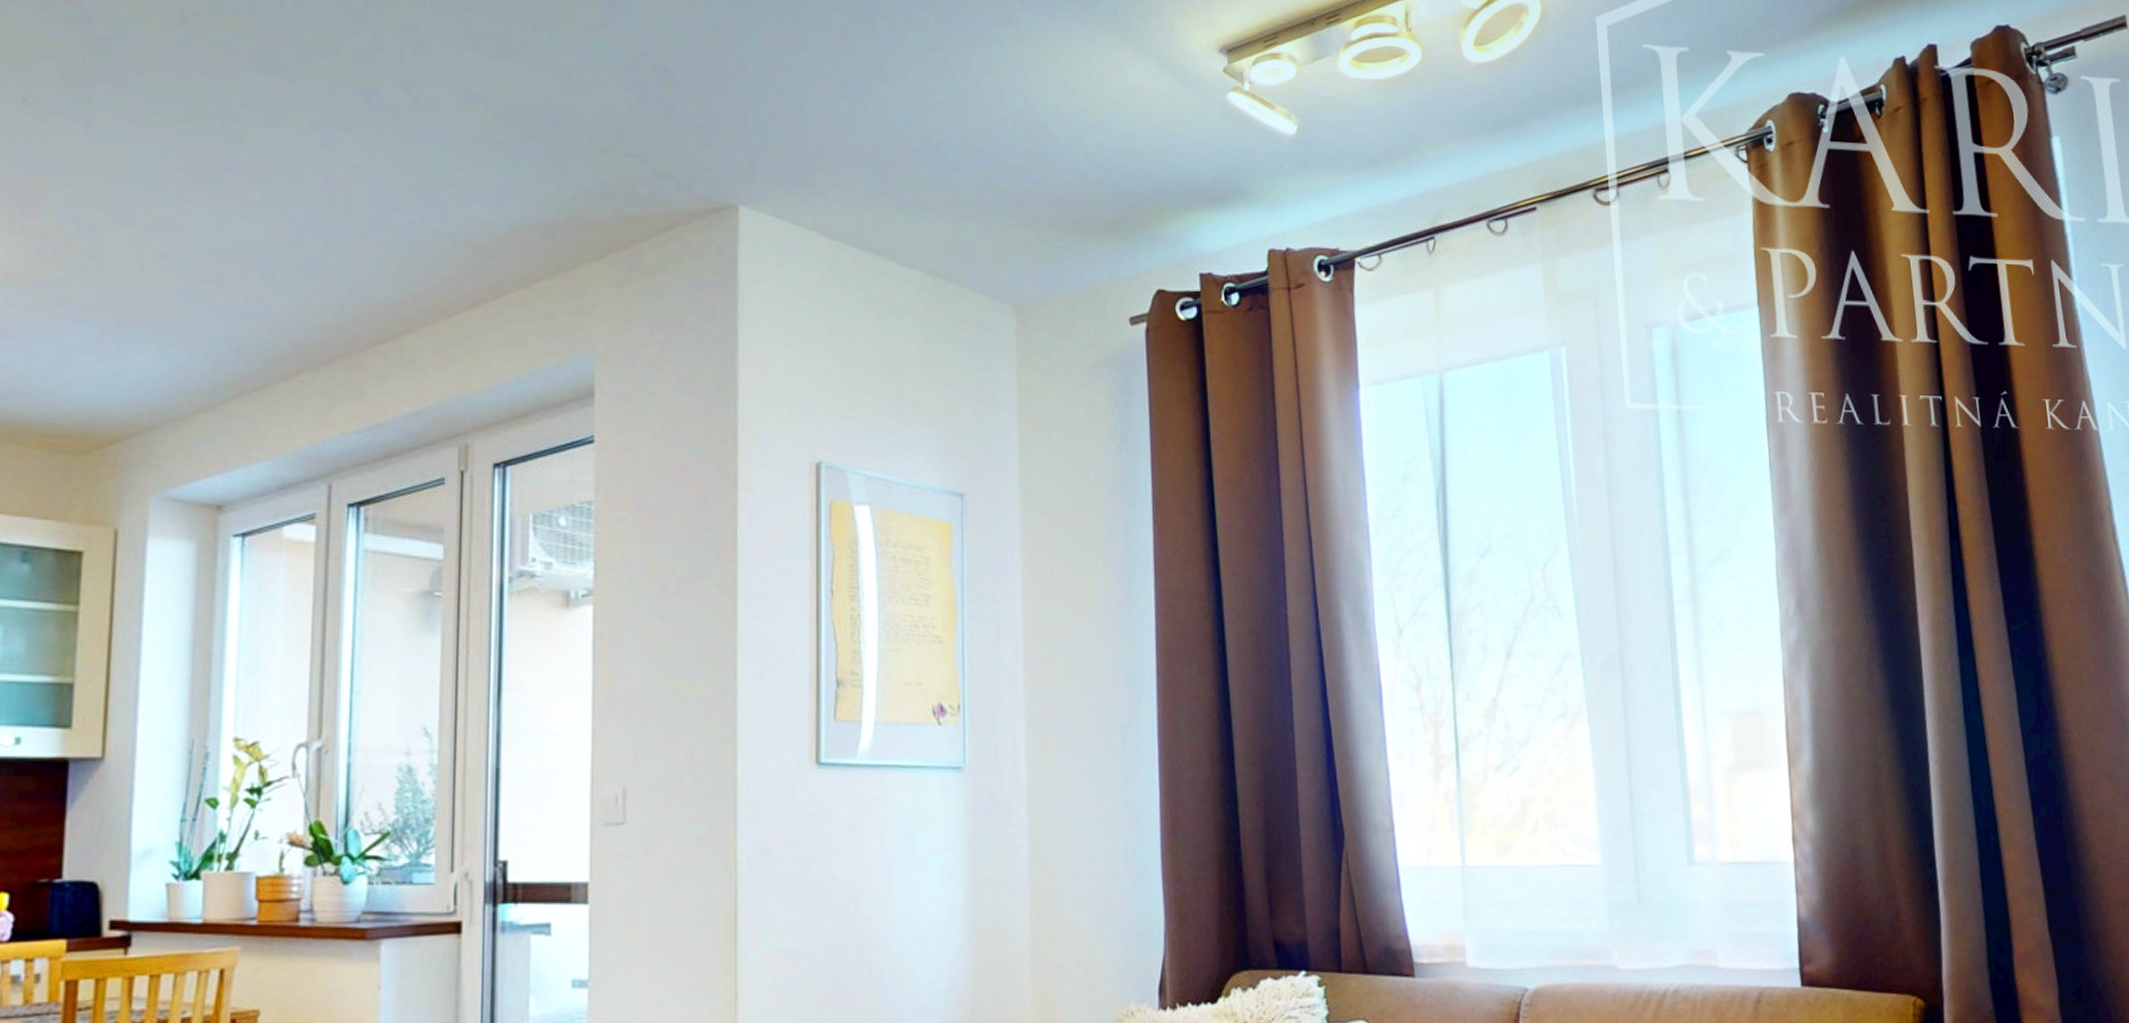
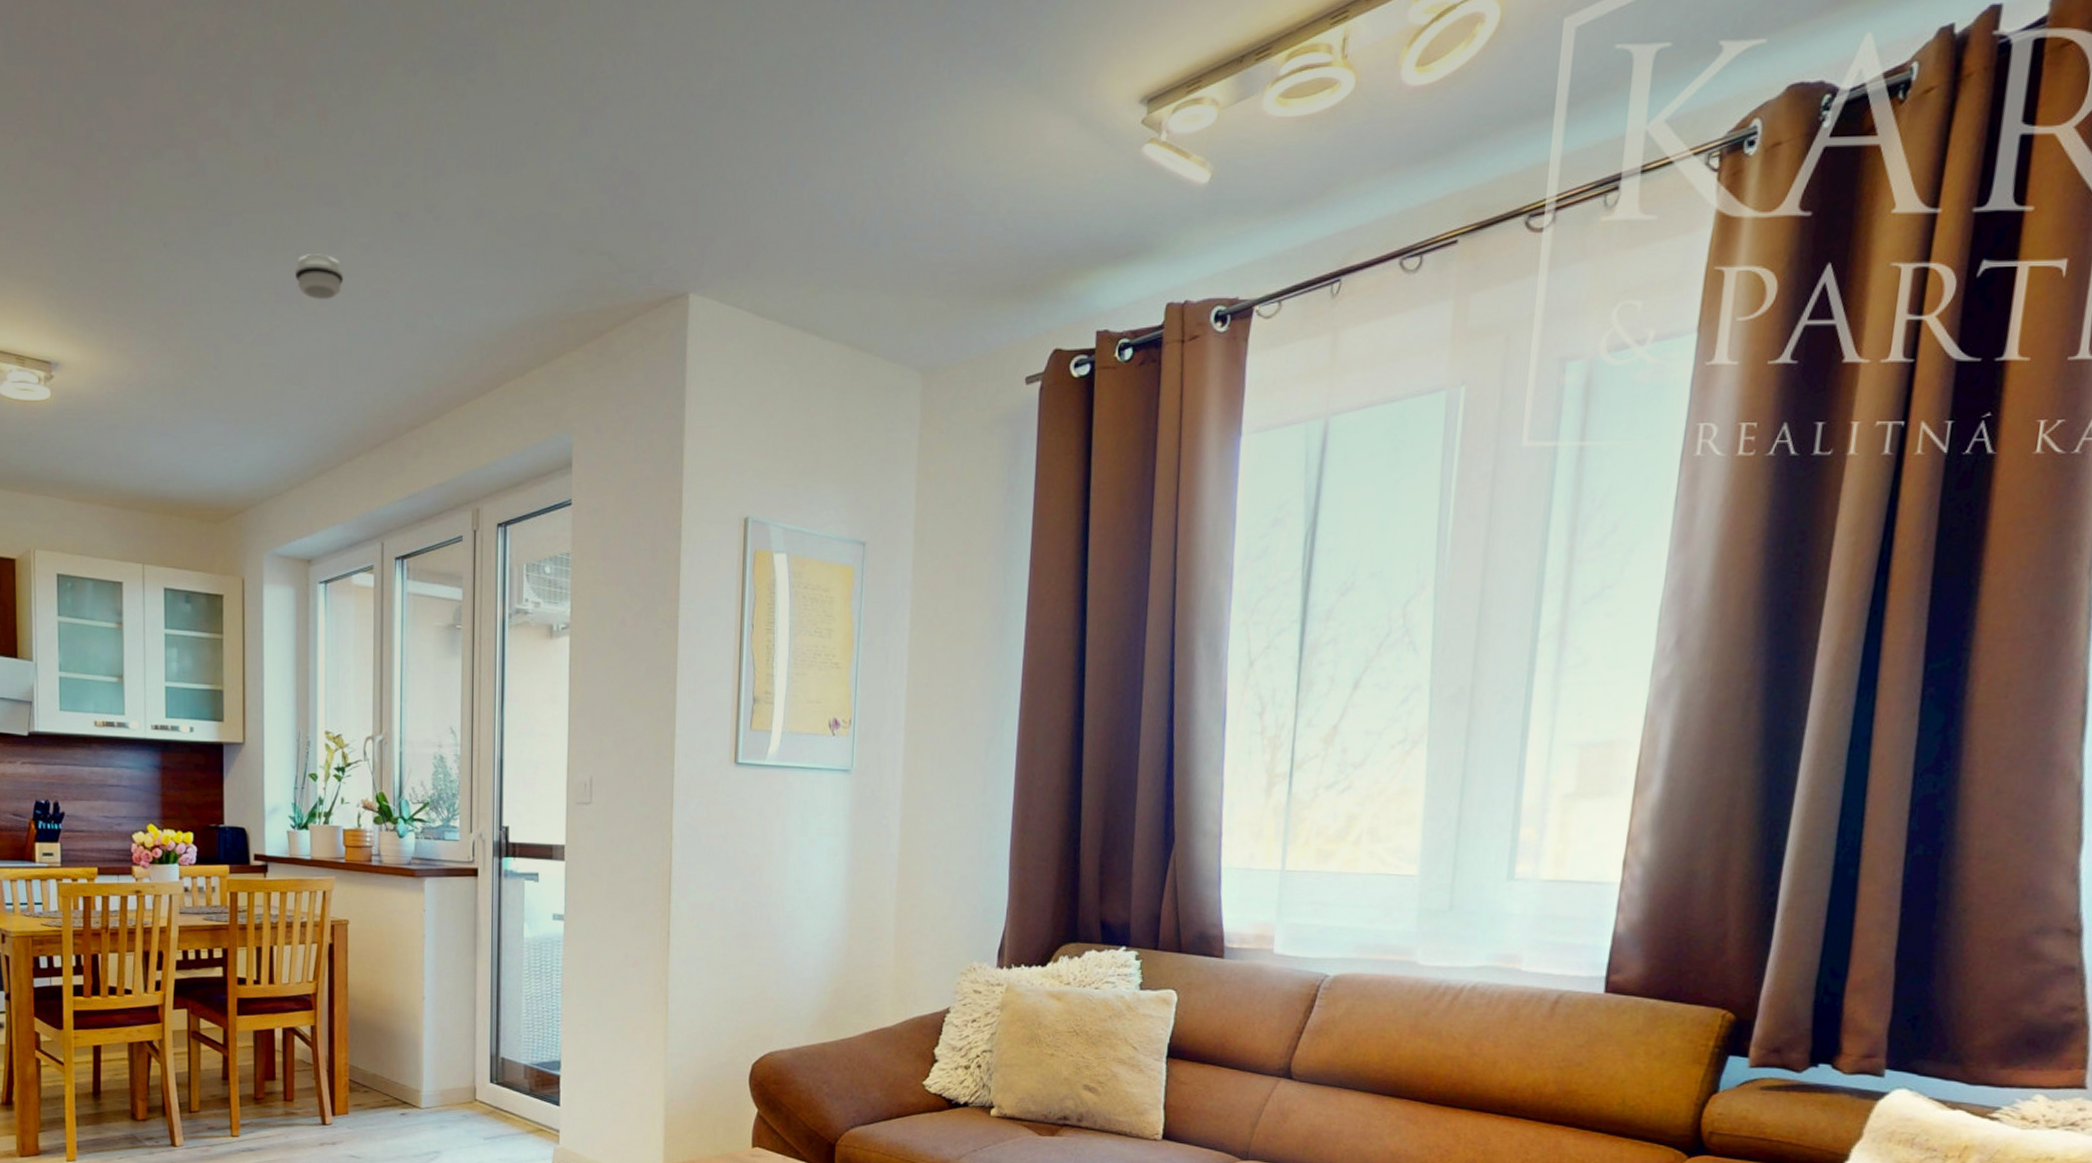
smoke detector: none [215,127,286,182] -> present [294,254,344,299]

